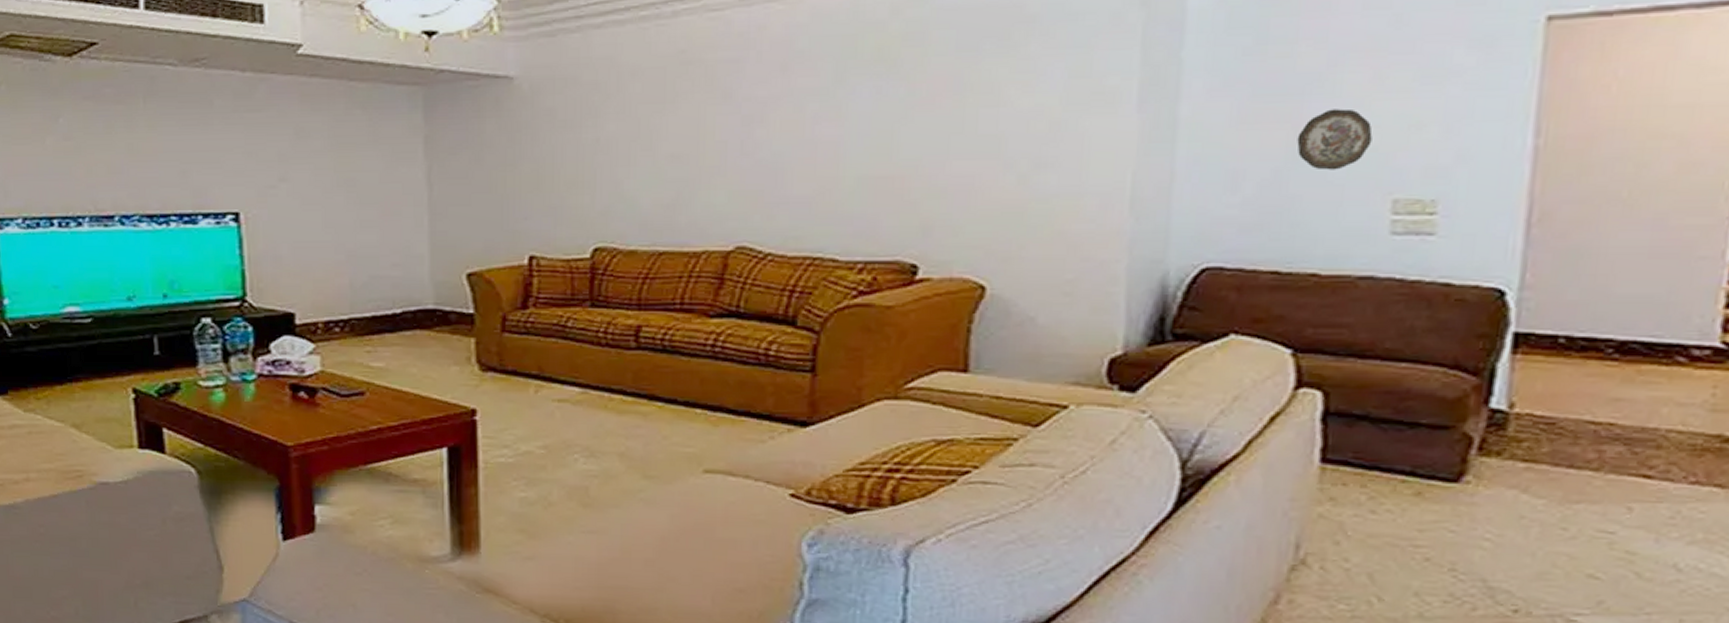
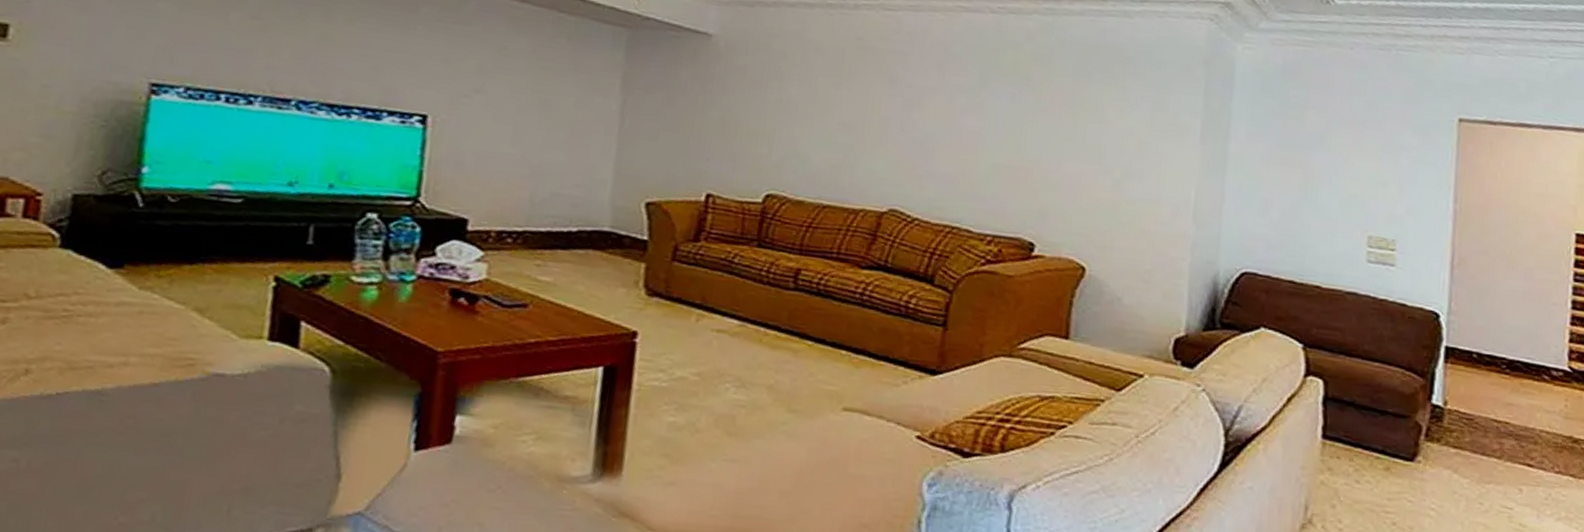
decorative plate: present [1297,108,1373,170] -> none [1306,162,1355,209]

